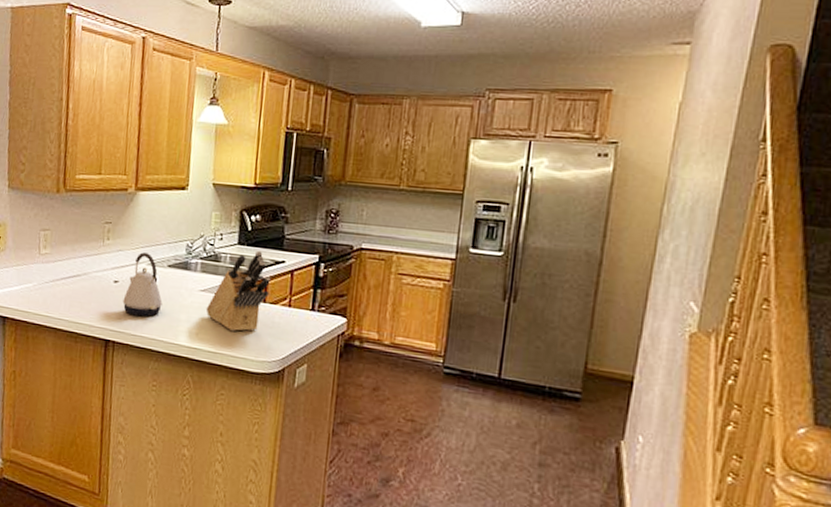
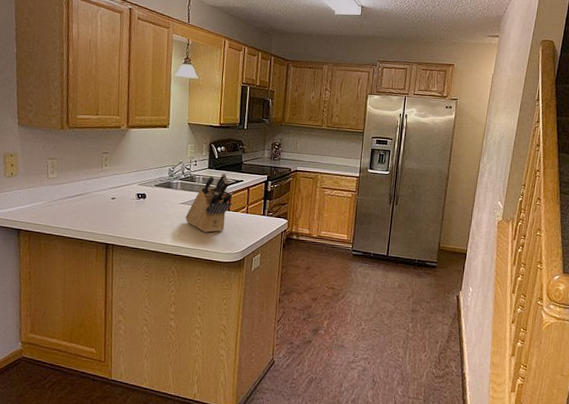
kettle: present [122,252,163,317] -> none [119,175,151,225]

